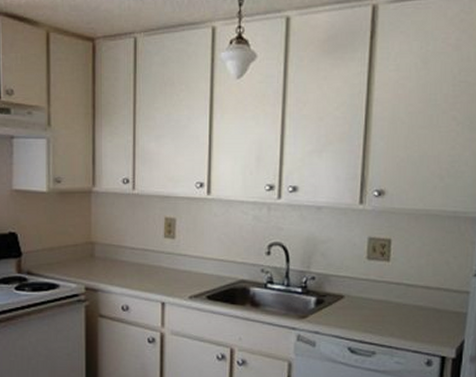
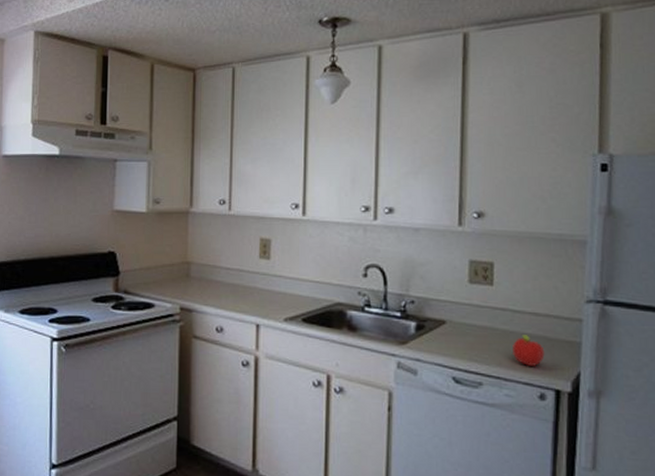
fruit: none [405,307,434,335] -> present [513,335,545,366]

